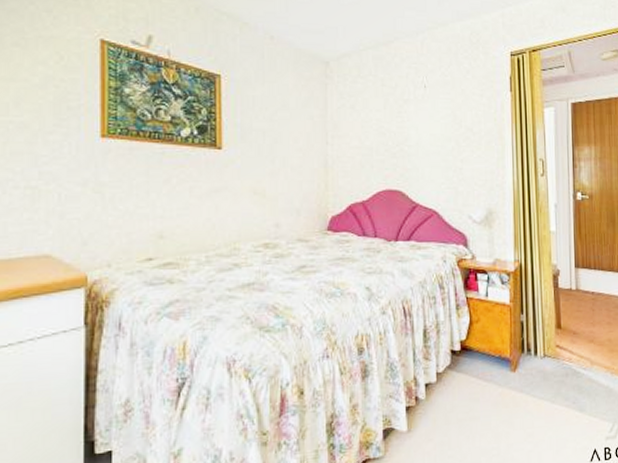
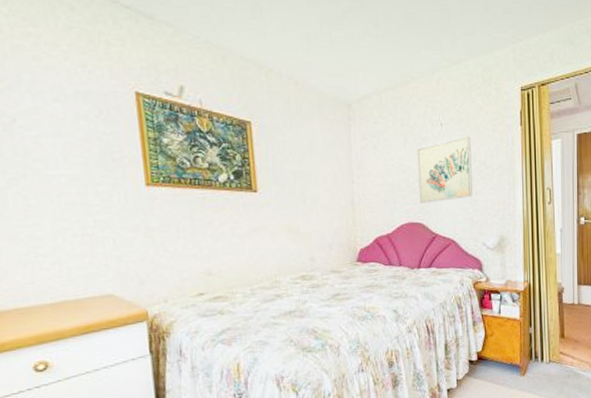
wall art: none [398,100,458,170] -> present [417,136,473,204]

